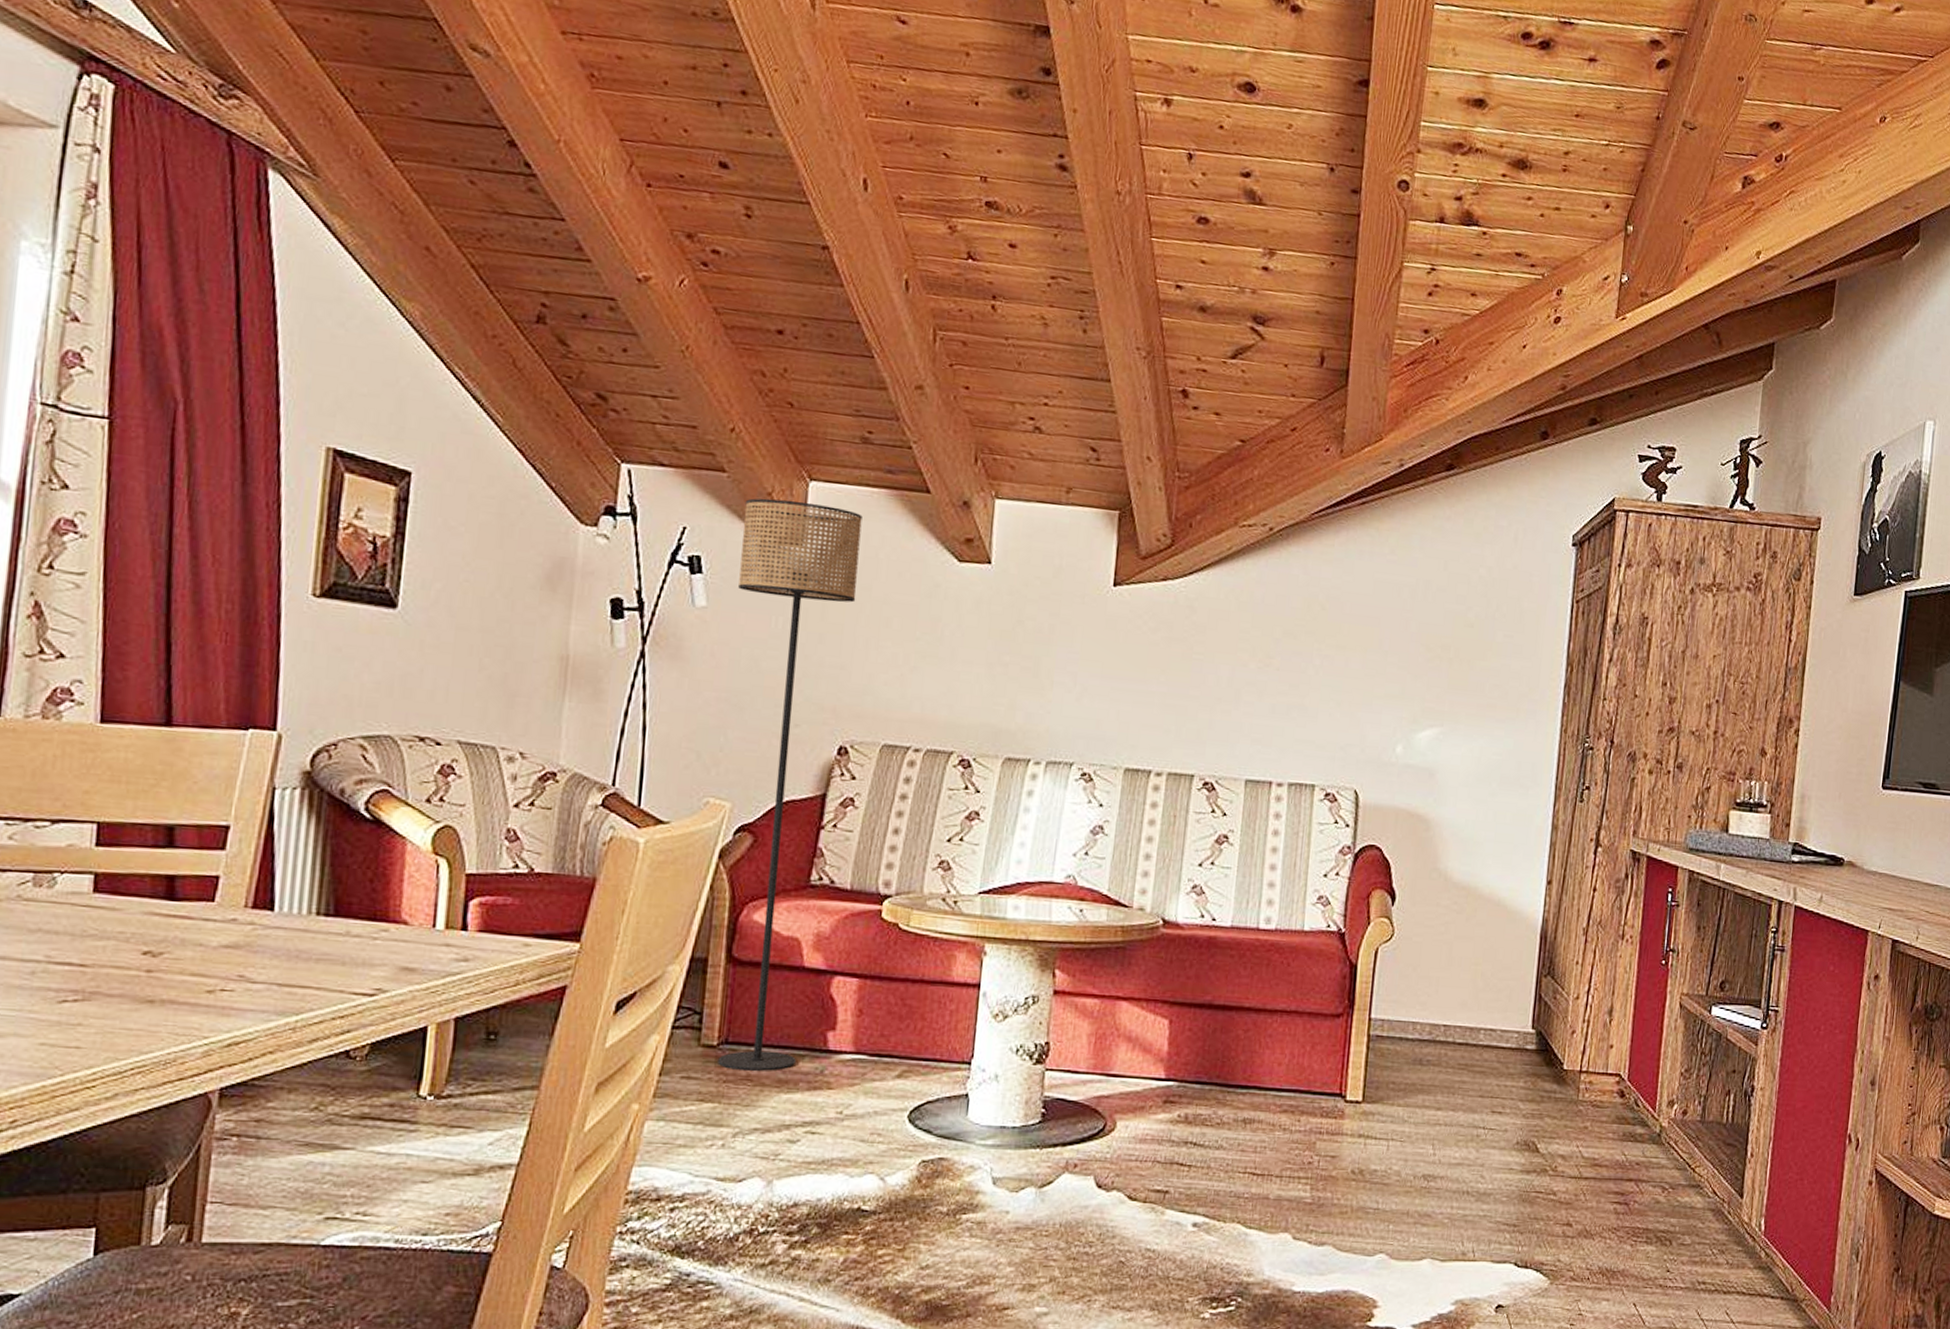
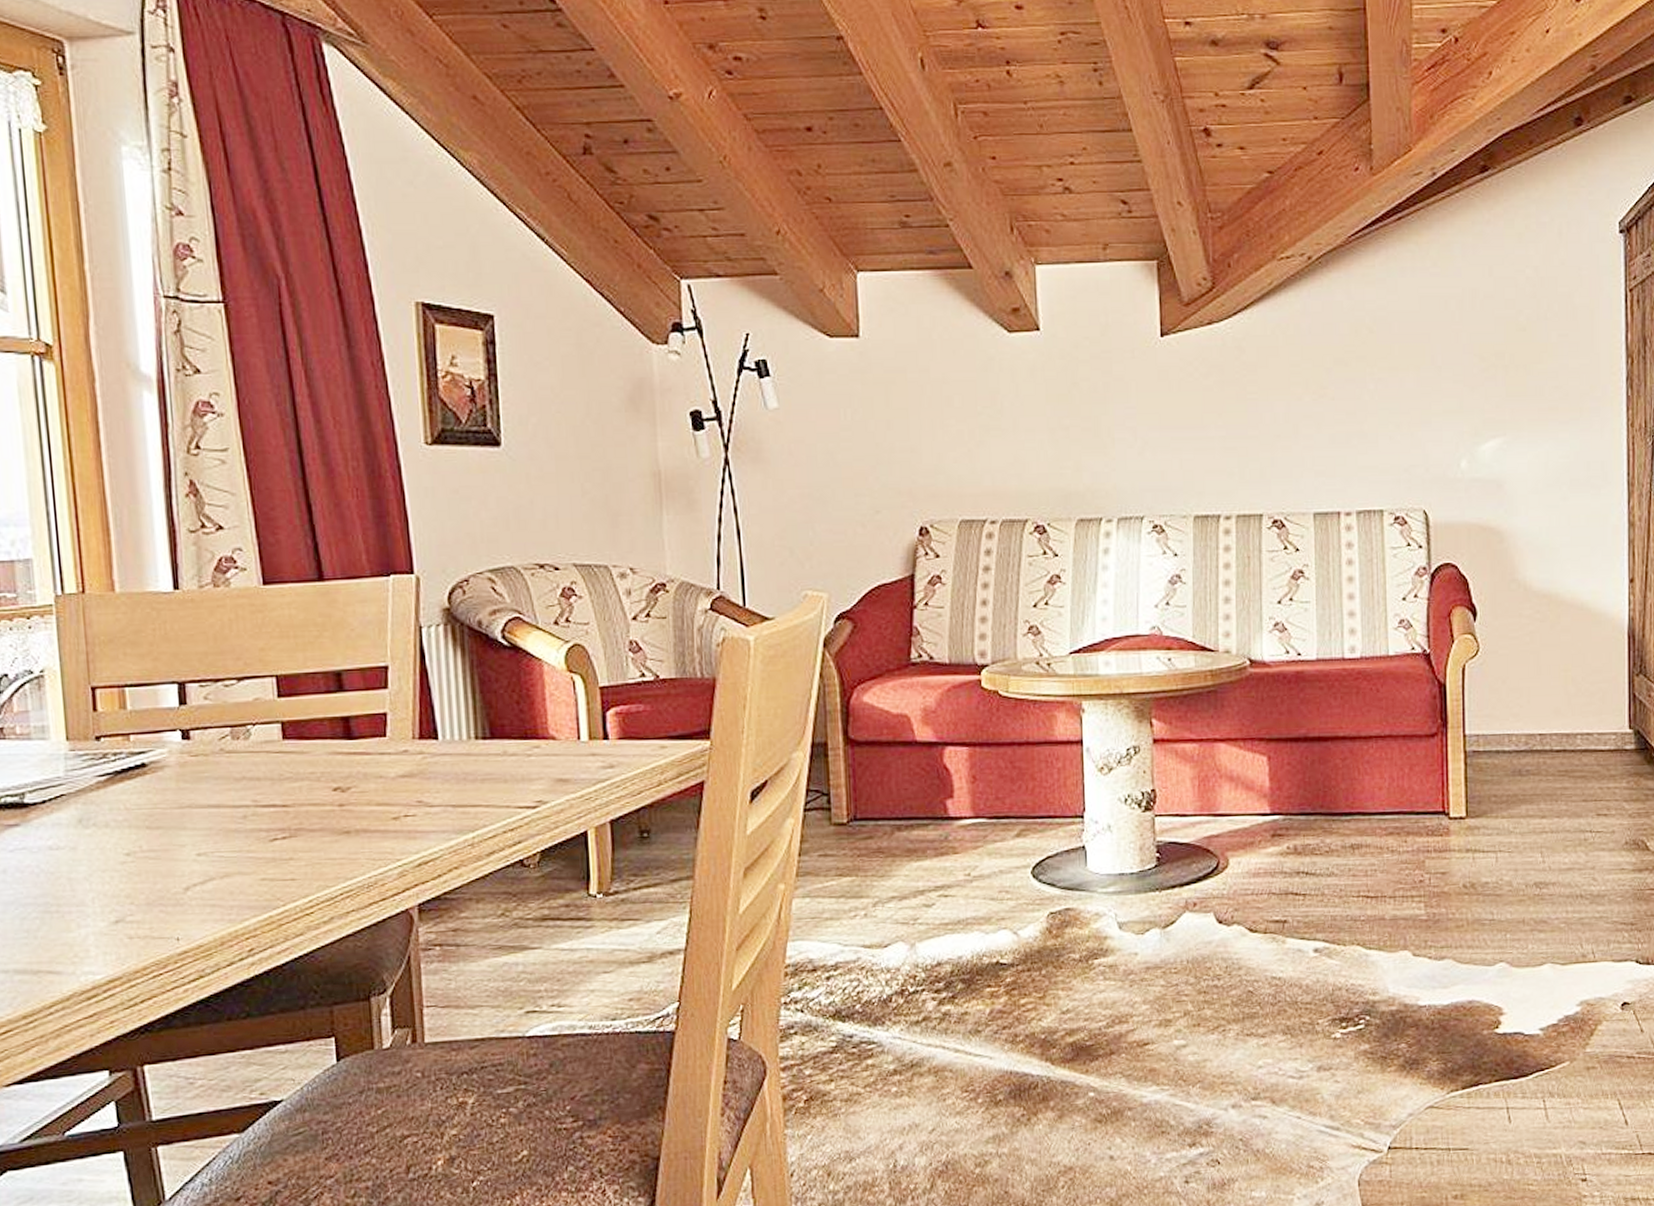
floor lamp: present [718,498,863,1072] -> none [800,293,921,845]

